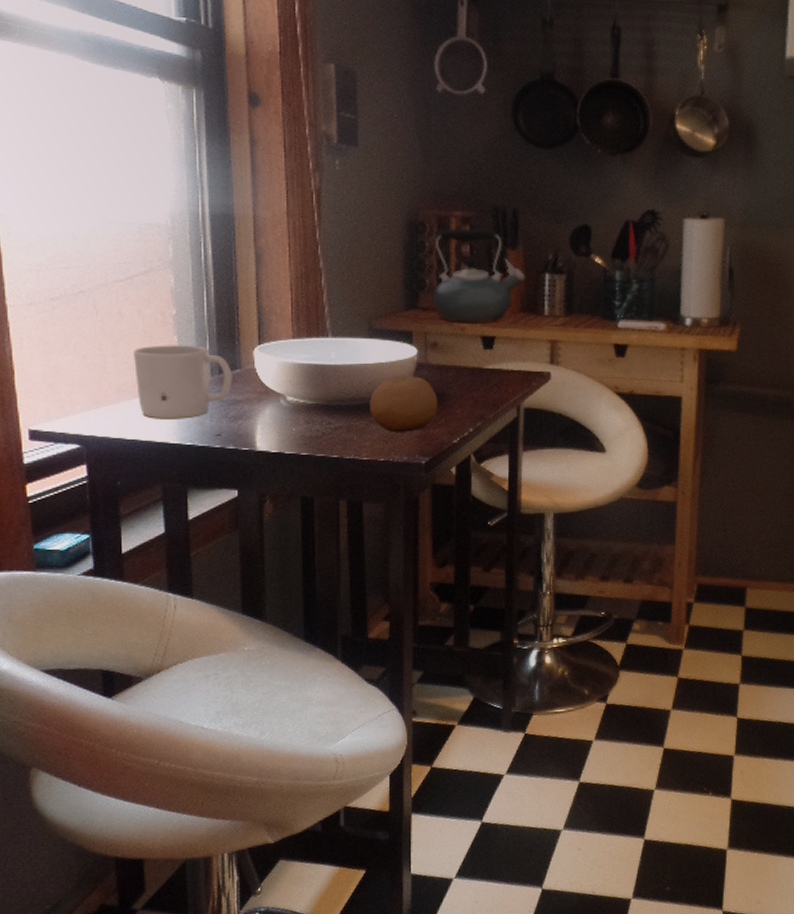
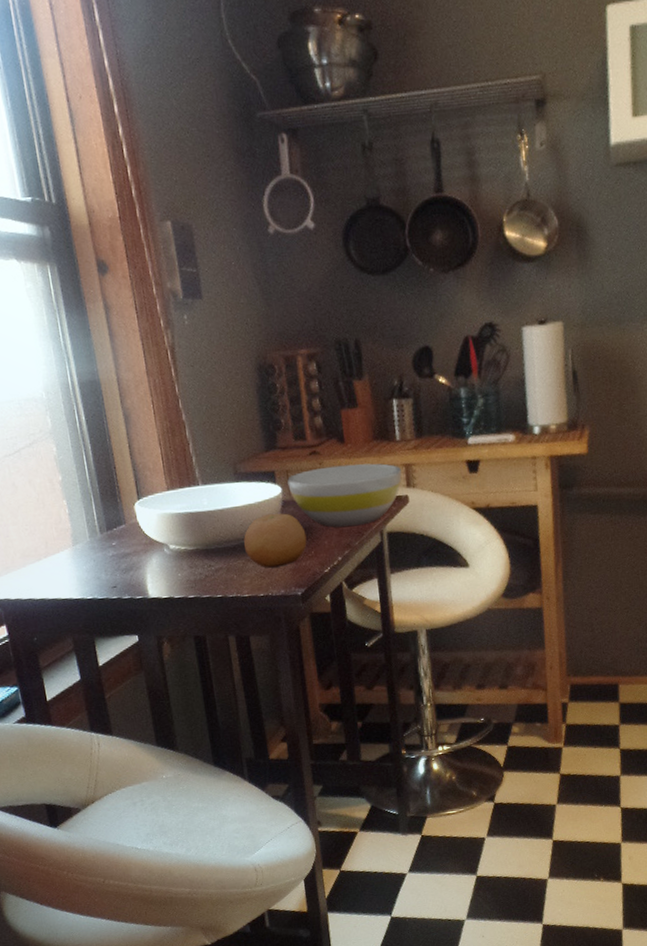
mug: present [134,345,232,419] -> none [31,506,120,579]
bowl: none [425,333,546,398] -> present [287,463,402,528]
kettle: present [432,227,526,325] -> none [285,362,375,460]

